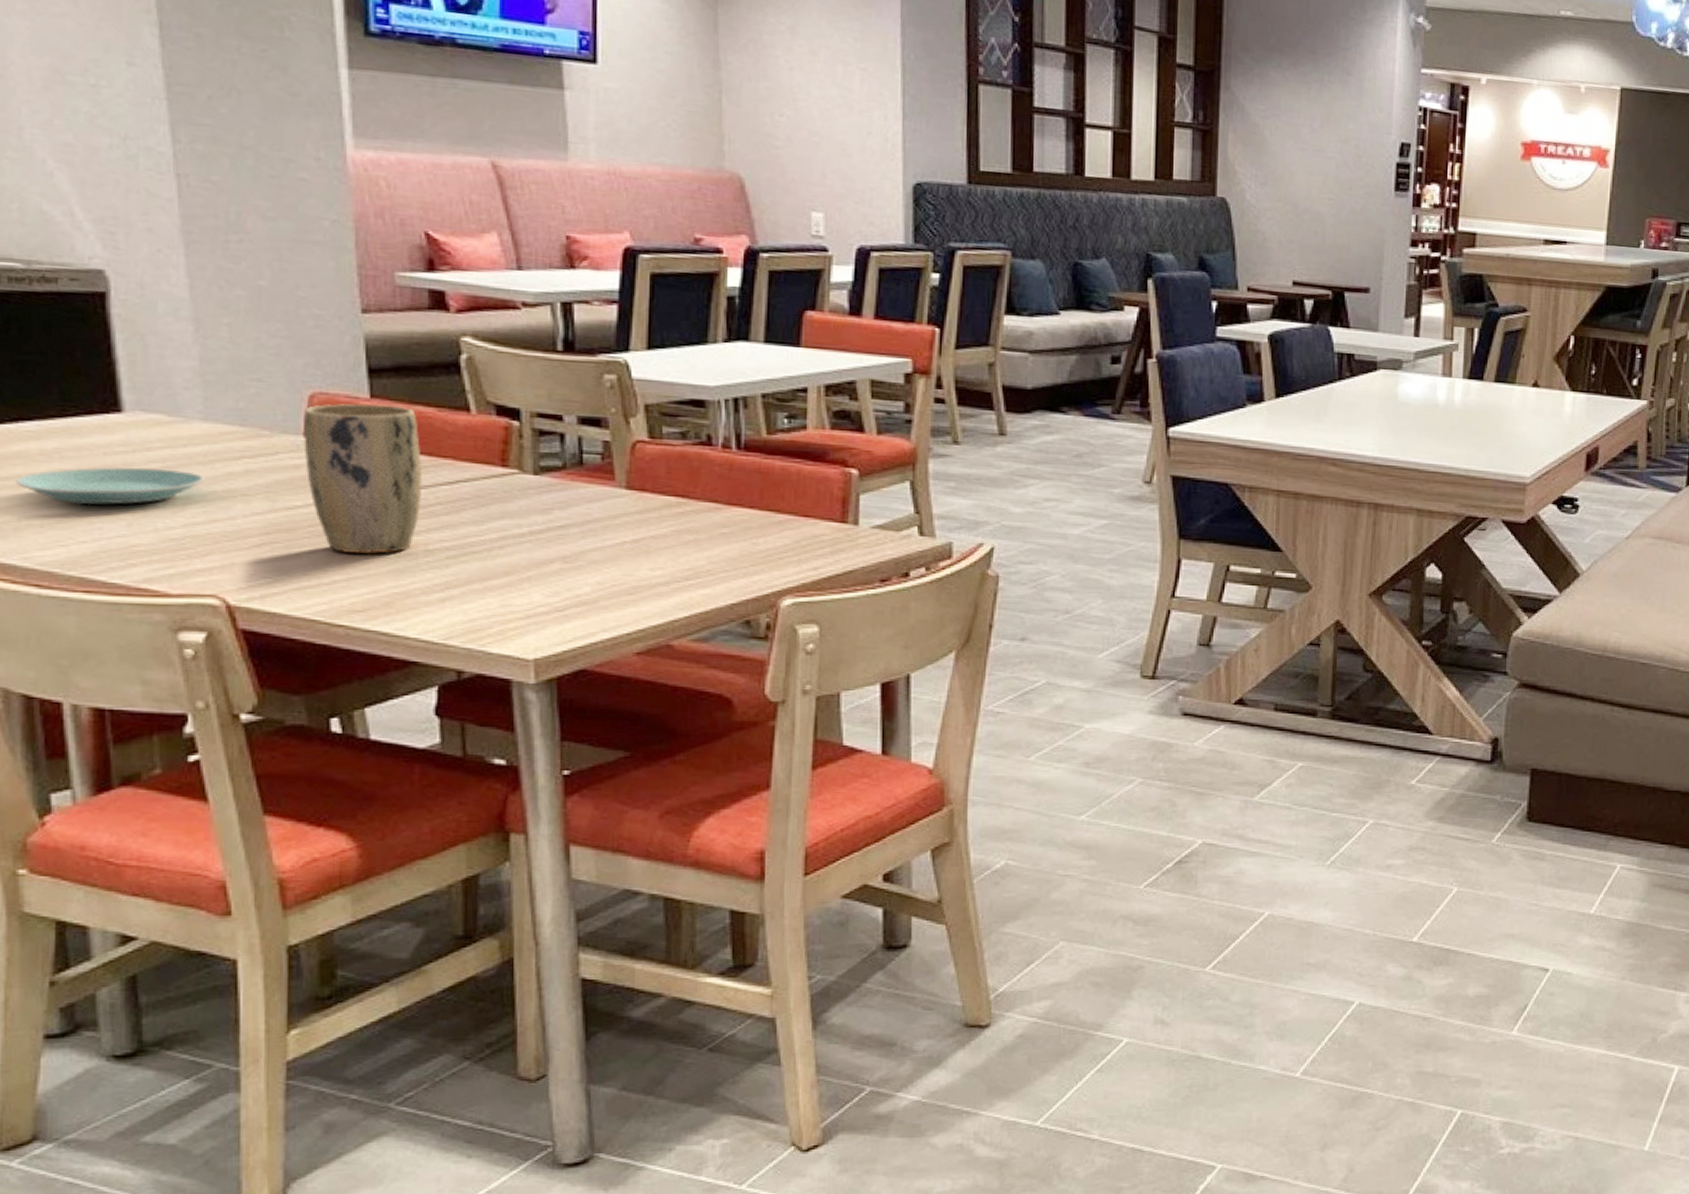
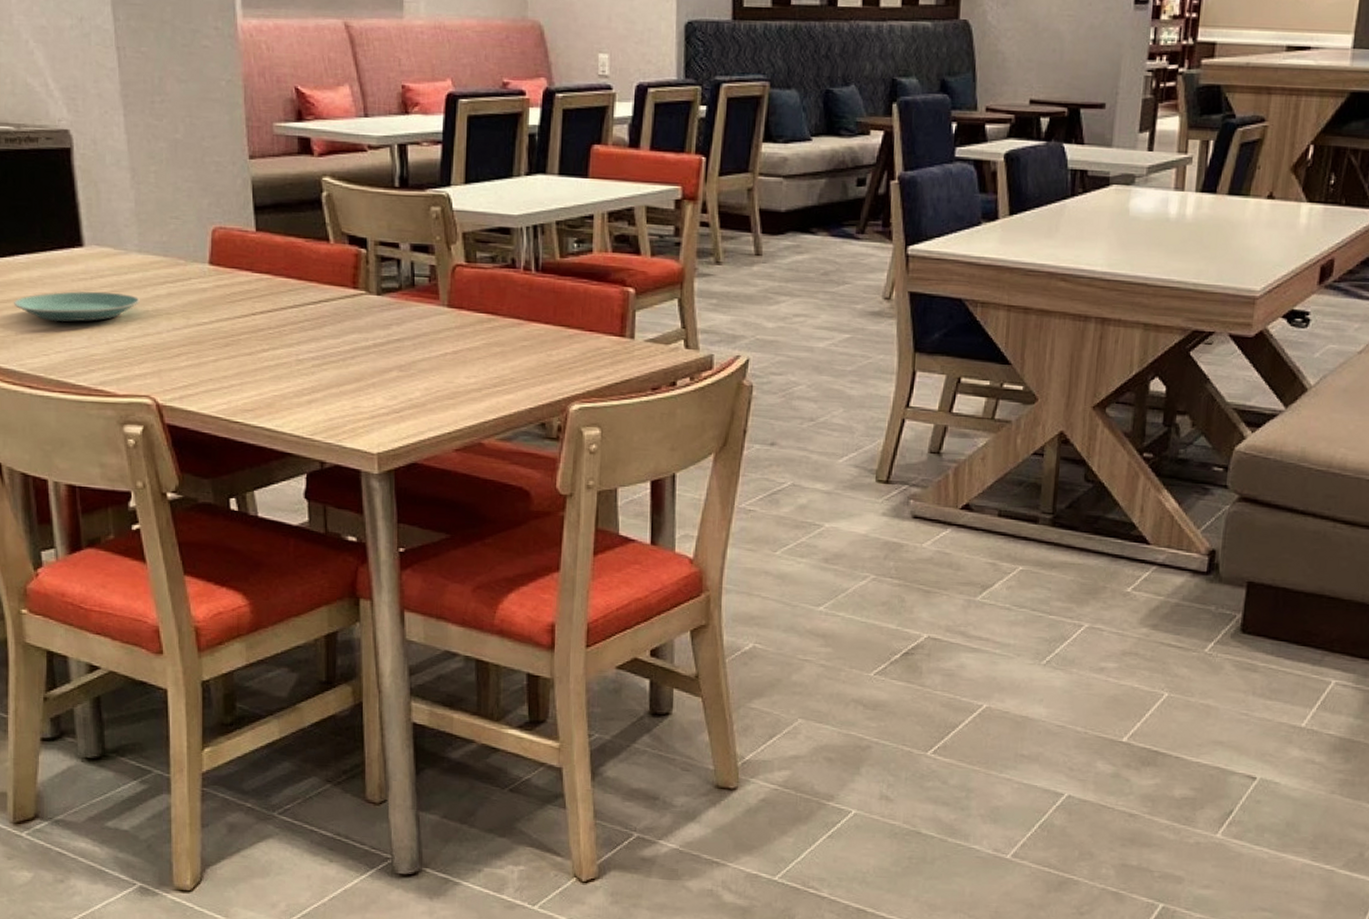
plant pot: present [302,403,423,555] -> none [207,236,295,363]

